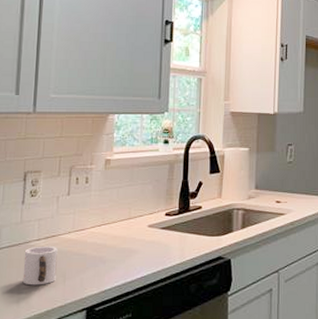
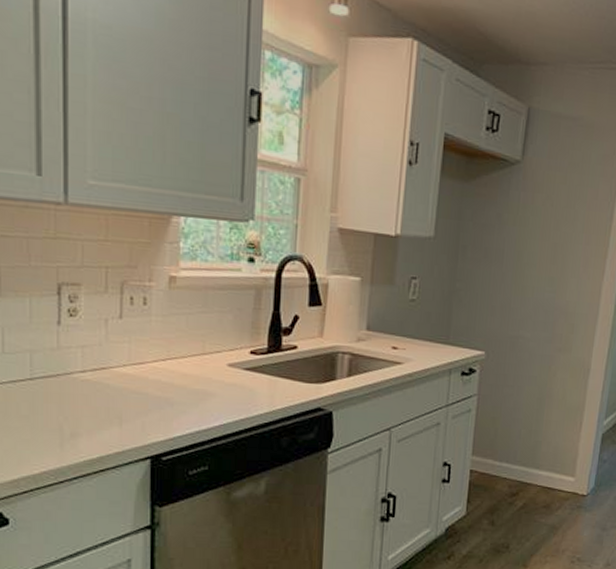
mug: present [22,245,58,286] -> none [65,379,110,427]

